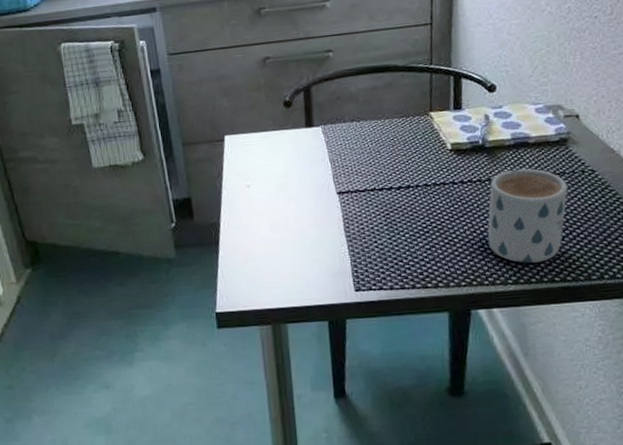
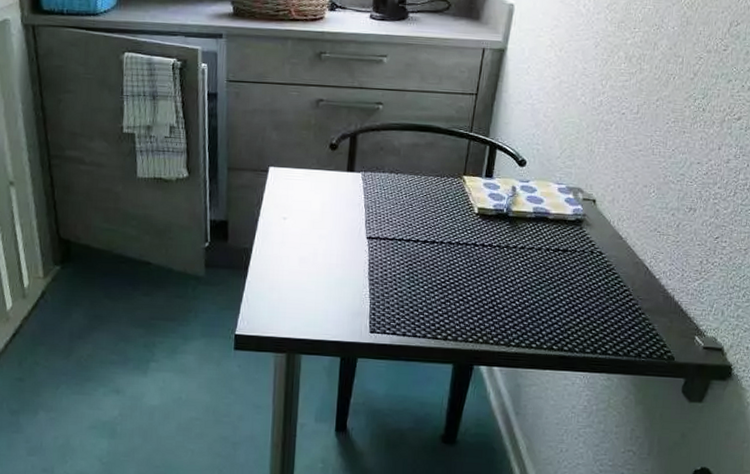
mug: present [487,168,568,263] -> none [498,240,577,330]

